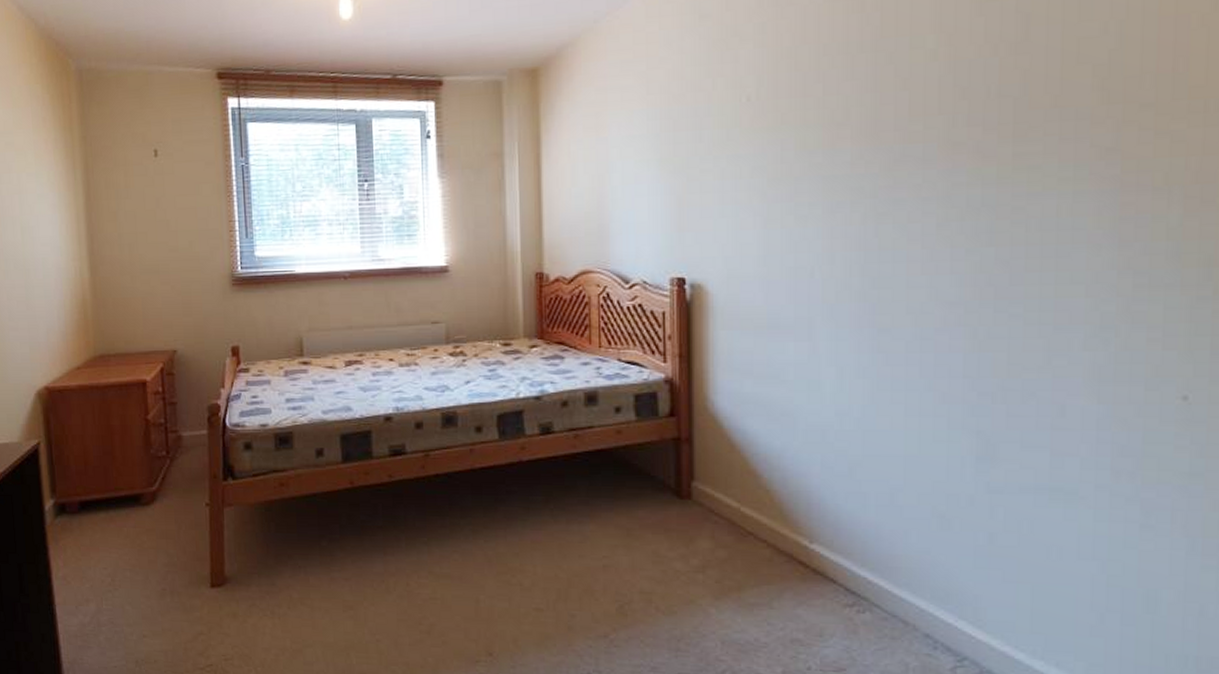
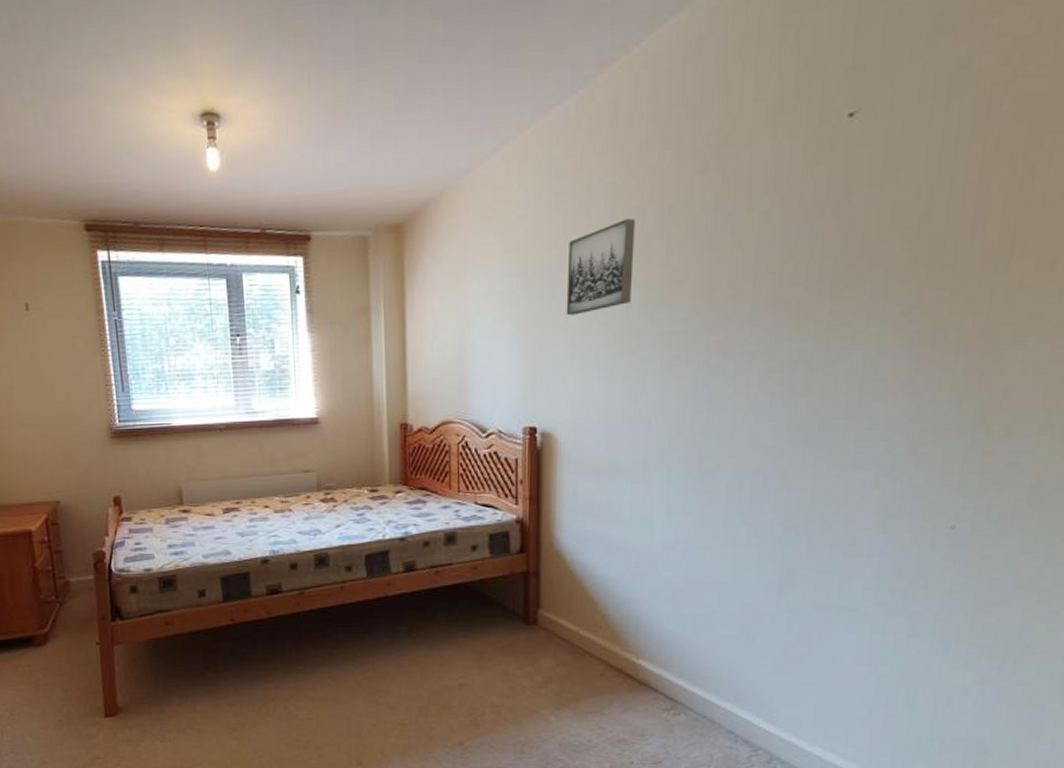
wall art: none [714,58,788,160] -> present [566,218,636,316]

